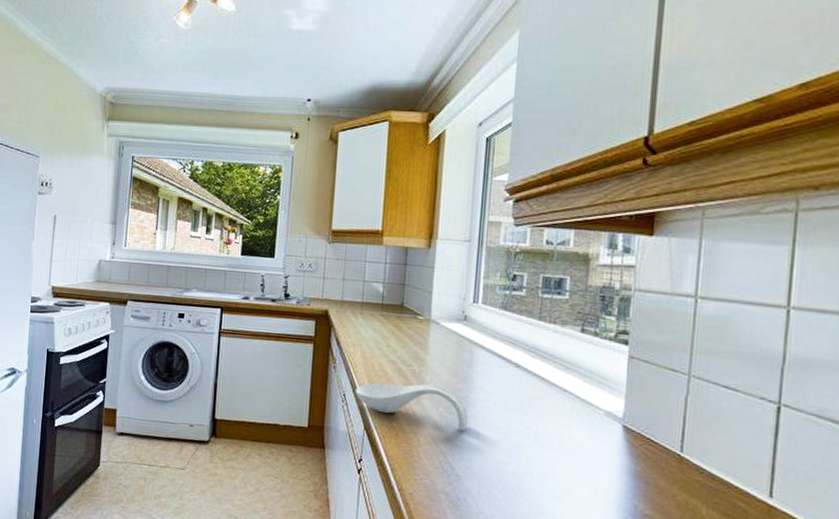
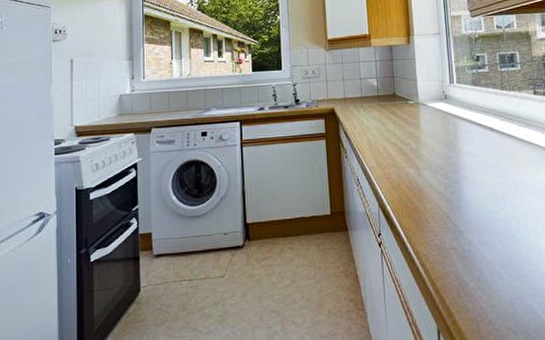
spoon rest: present [355,383,469,430] -> none [366,156,462,191]

